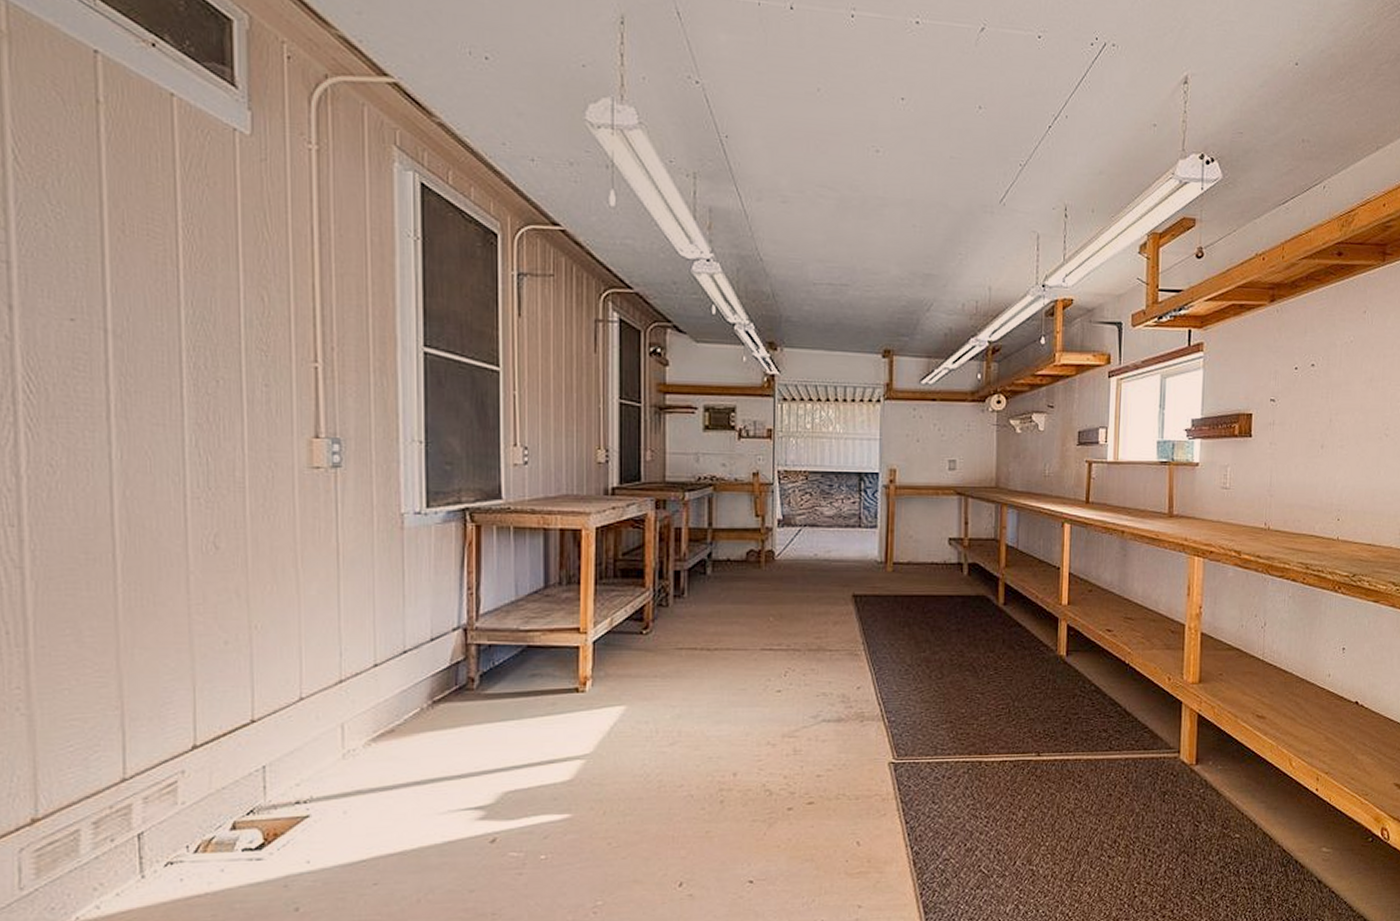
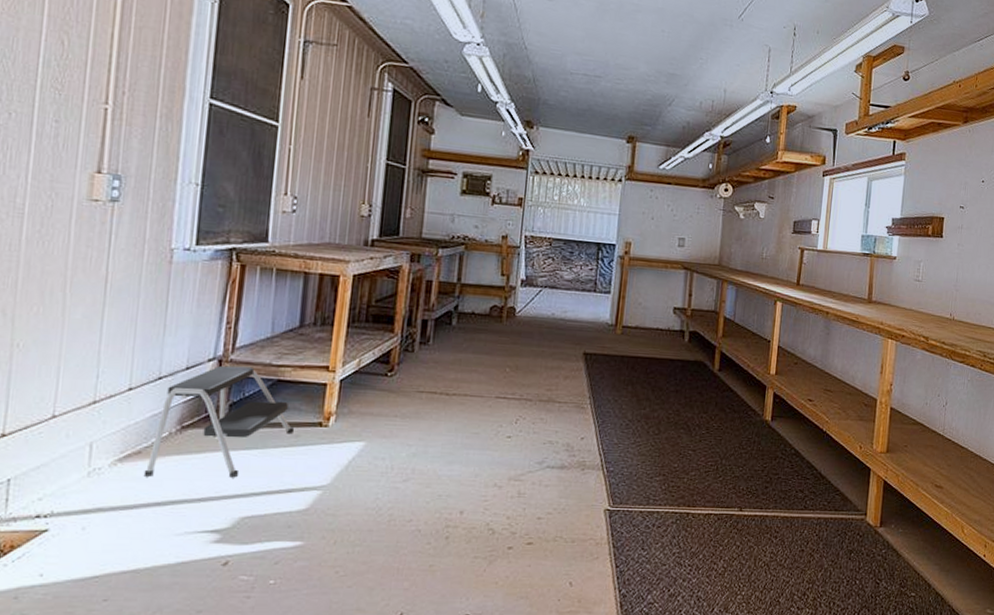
step stool: none [399,634,549,755] -> present [143,365,294,478]

